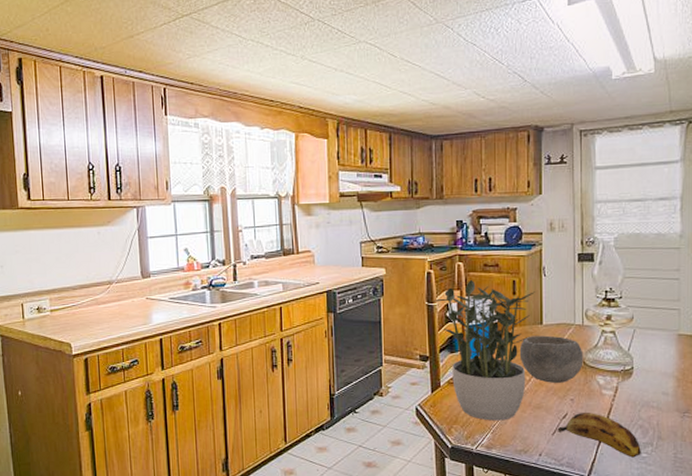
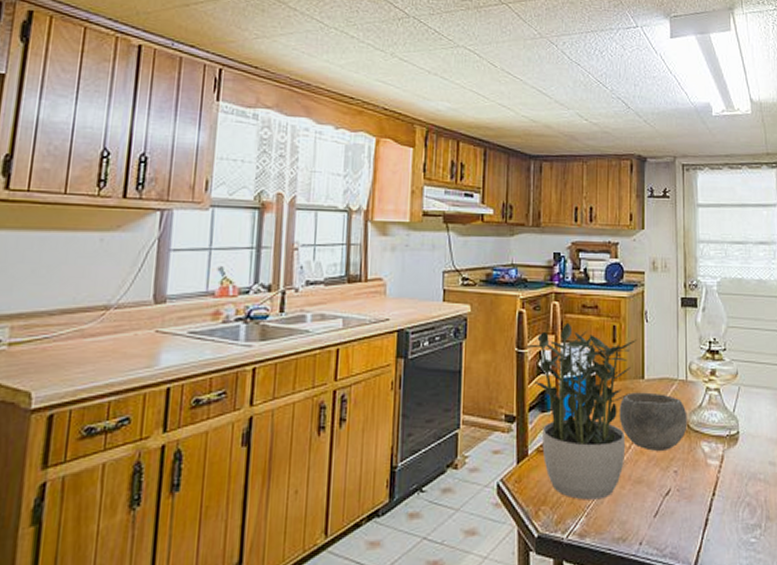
banana: present [557,413,642,458] -> none [659,488,751,544]

